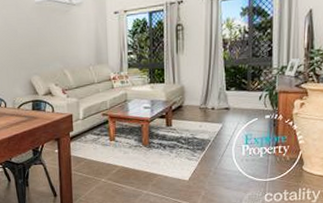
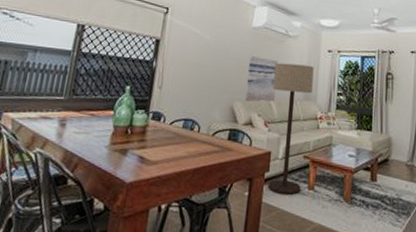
wall art: none [38,30,68,74] -> present [246,56,278,102]
floor lamp: none [63,30,104,148] -> present [268,62,314,196]

